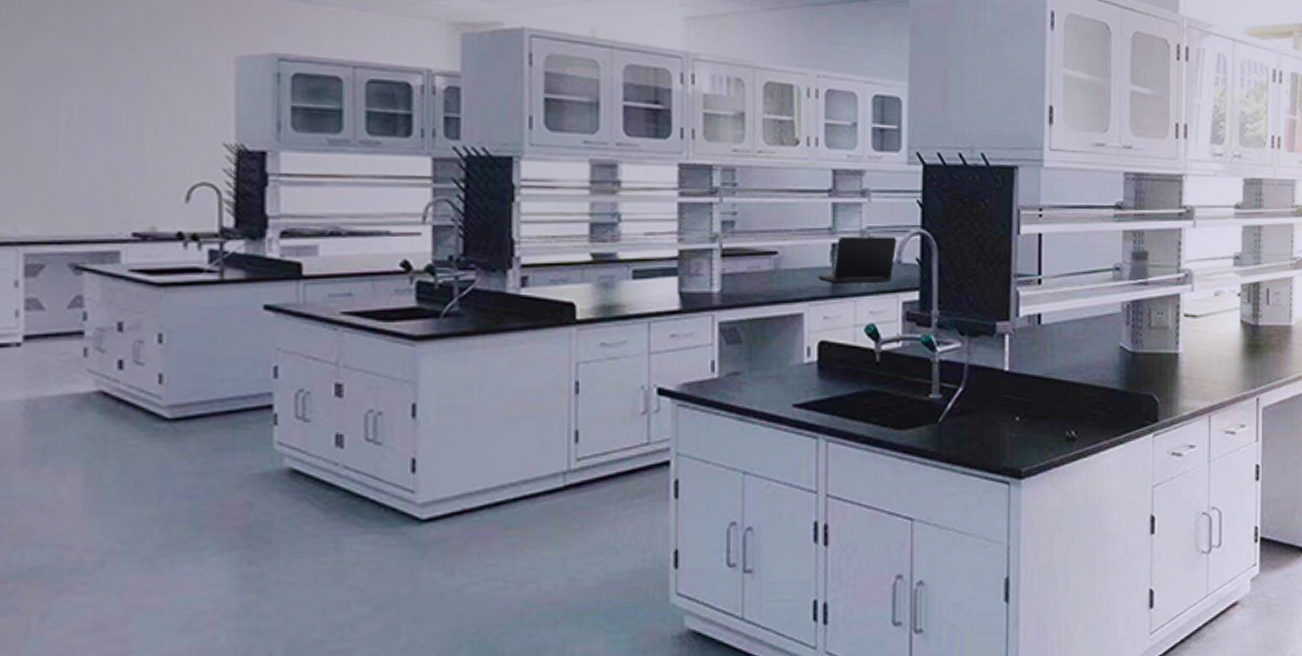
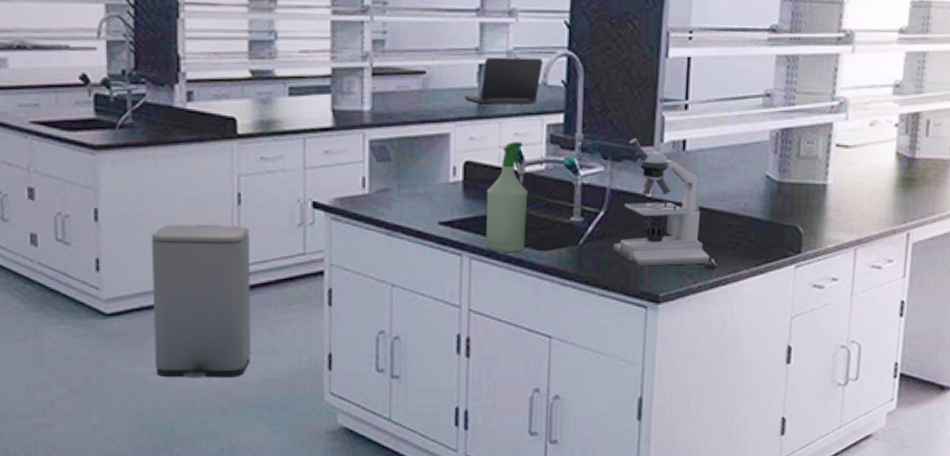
pedal bin: none [476,416,589,587] -> present [151,224,251,378]
spray bottle: none [842,320,885,434] -> present [486,142,528,253]
microscope: none [973,313,1070,442] -> present [612,137,710,267]
salt shaker: present [1128,249,1150,285] -> none [778,75,804,113]

